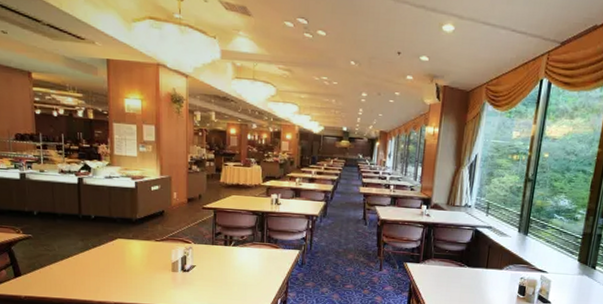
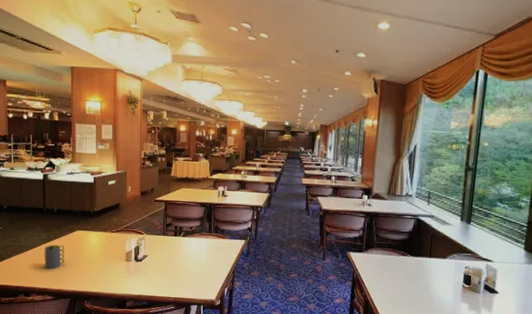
mug: none [81,253,105,280] -> present [44,244,65,270]

